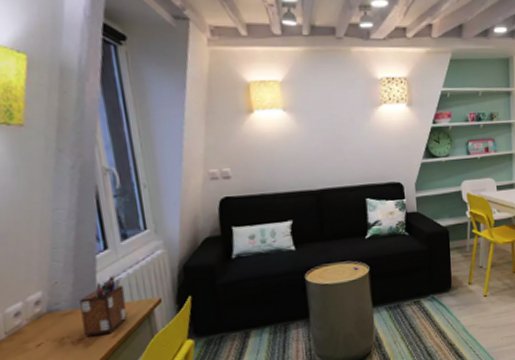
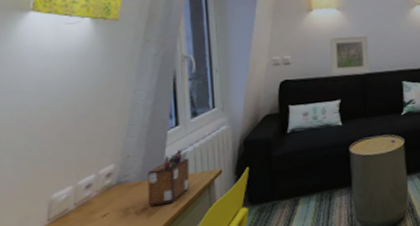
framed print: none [275,142,327,192] -> present [329,35,371,75]

